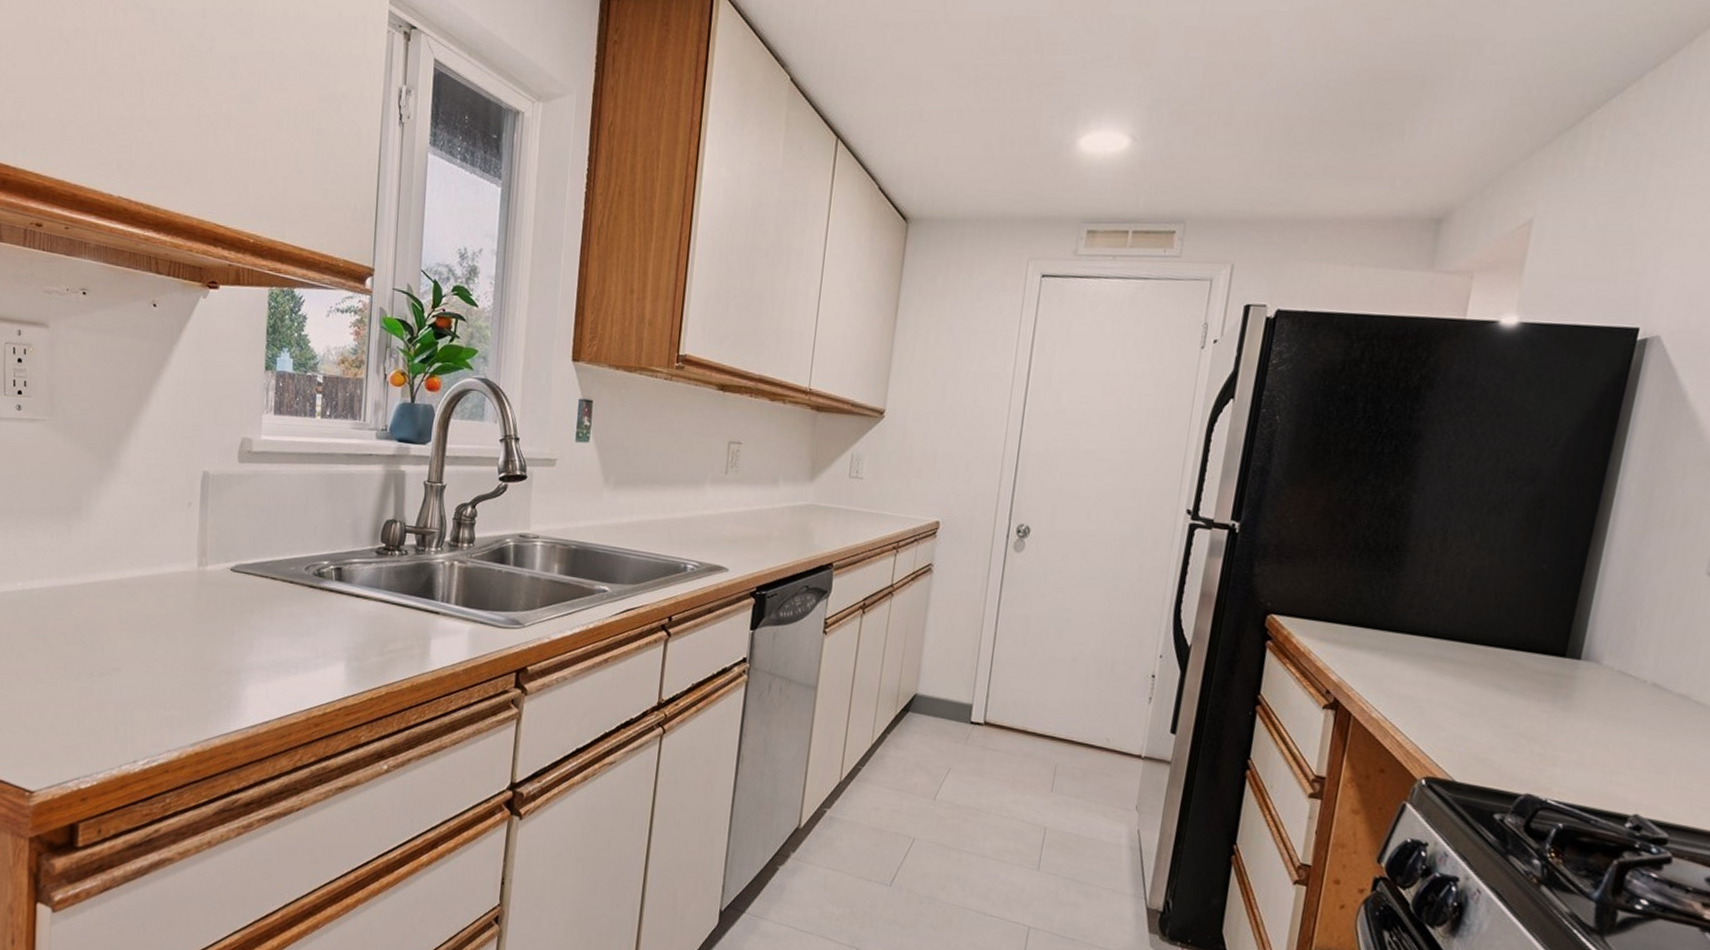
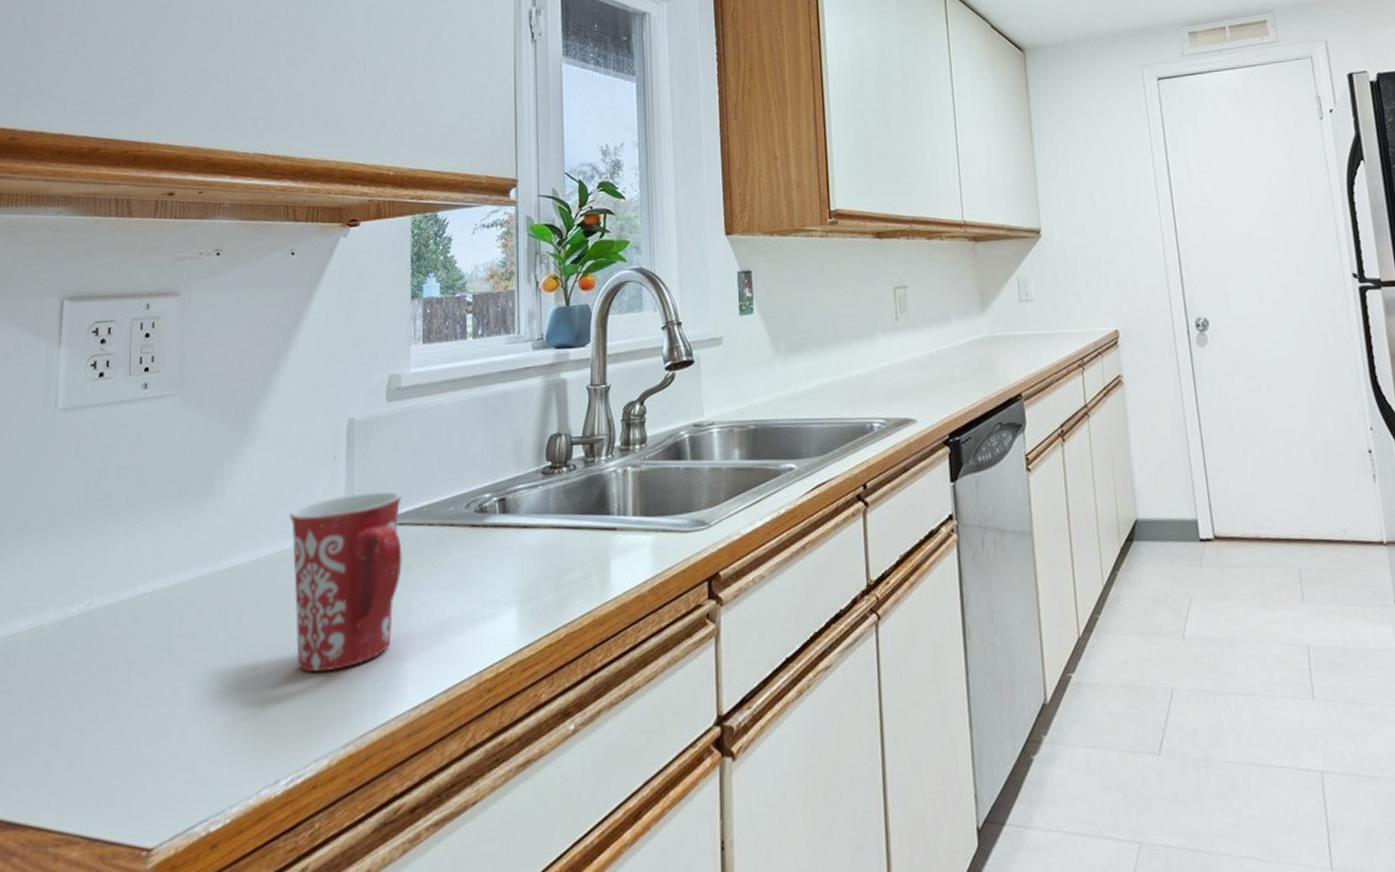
mug: none [148,538,248,684] -> present [289,491,402,672]

